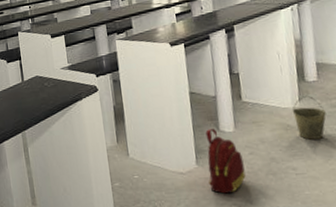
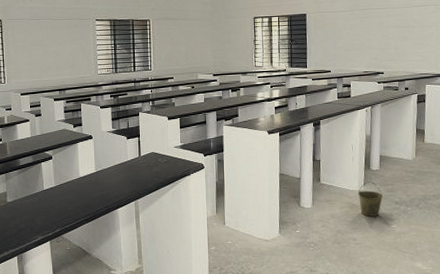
backpack: present [205,129,246,195] -> none [288,205,317,259]

